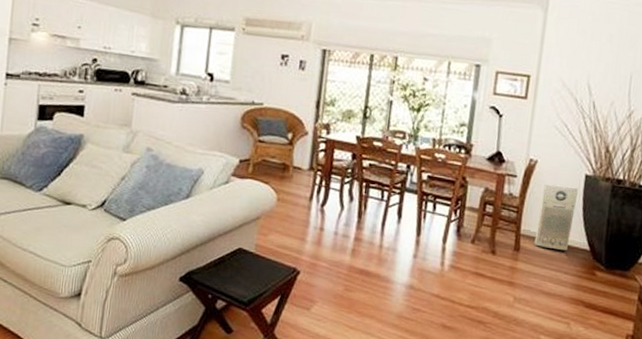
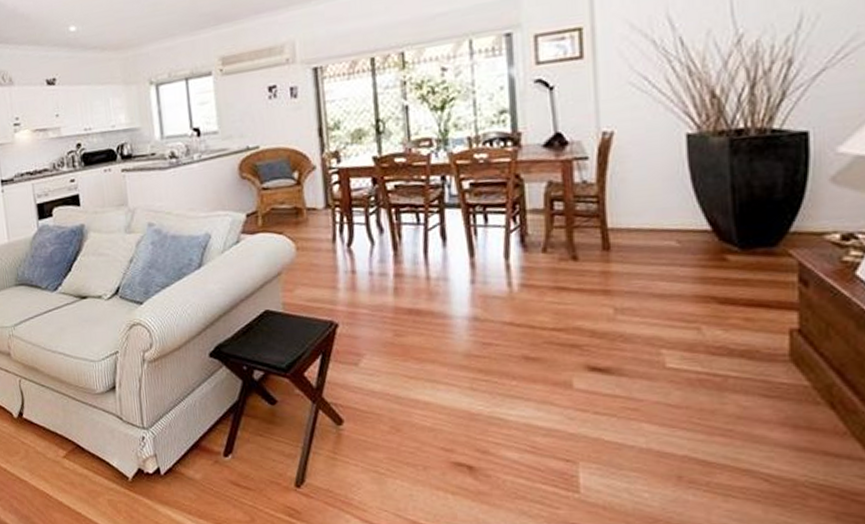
air purifier: present [534,184,578,250] -> none [628,153,680,239]

